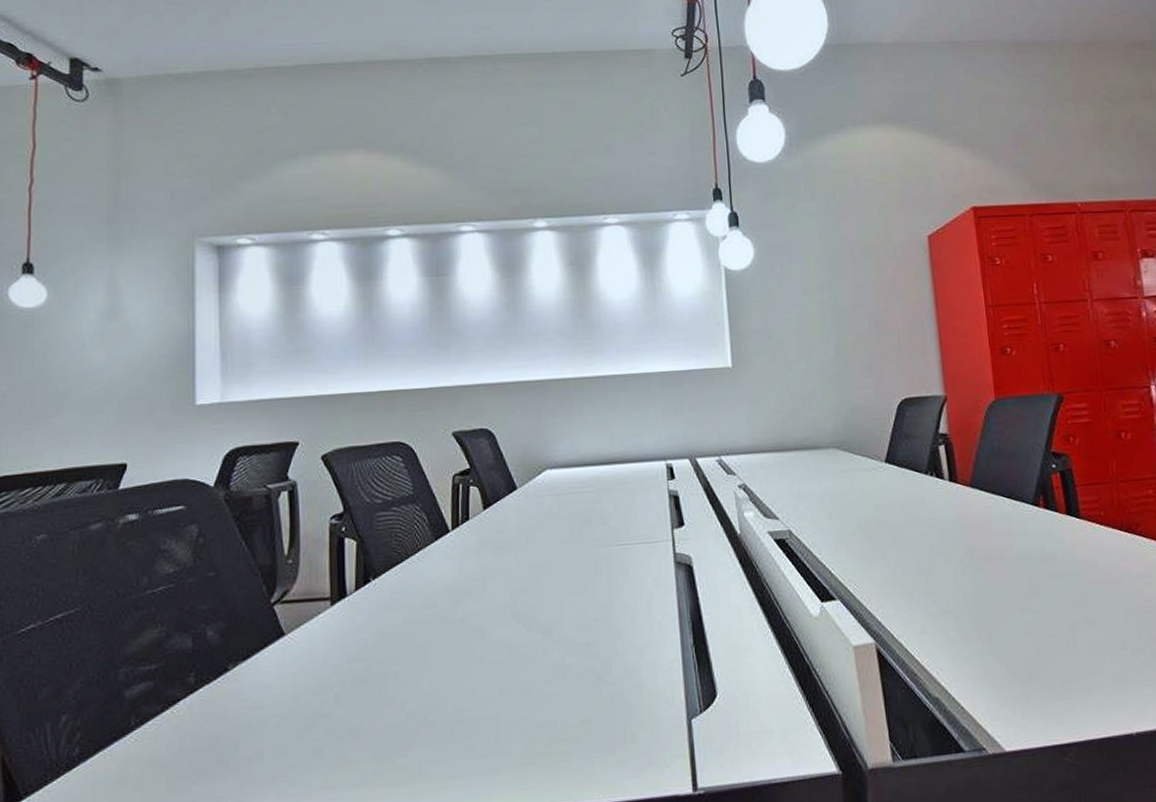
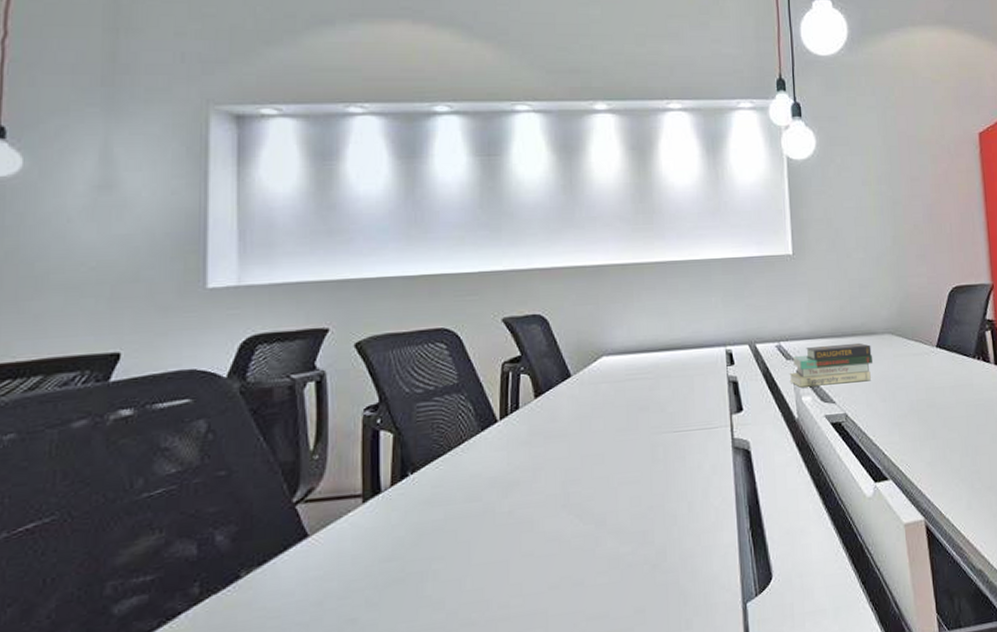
books: none [730,457,818,503] -> present [789,342,873,388]

